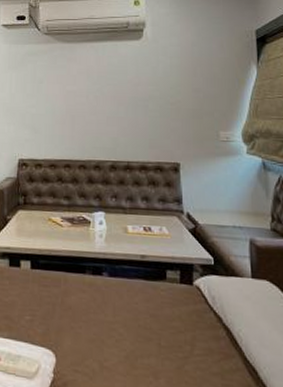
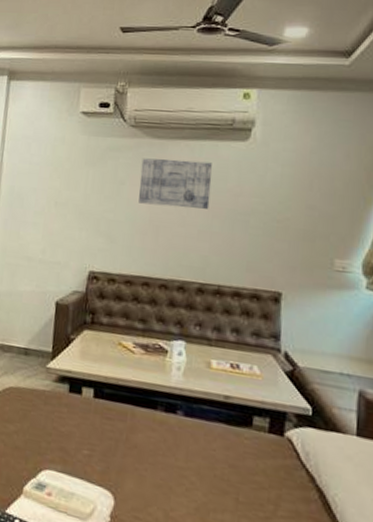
wall art: none [55,59,115,99] -> present [138,158,213,209]

